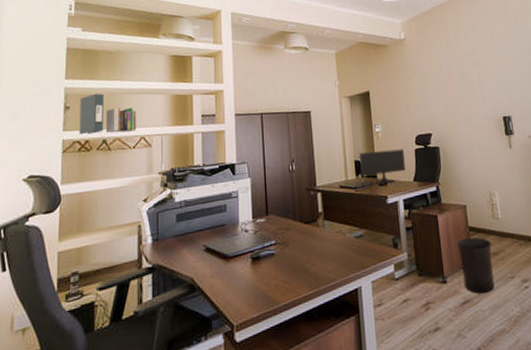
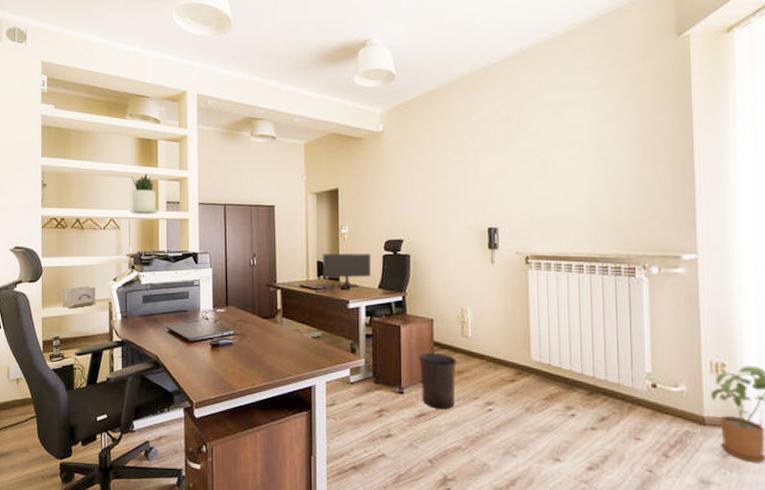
binder: present [79,93,104,135] -> none [55,172,77,212]
decorative box: none [84,210,123,238] -> present [62,286,96,309]
books: present [105,107,136,133] -> none [78,188,106,213]
planter: none [162,89,193,130] -> present [130,173,158,214]

